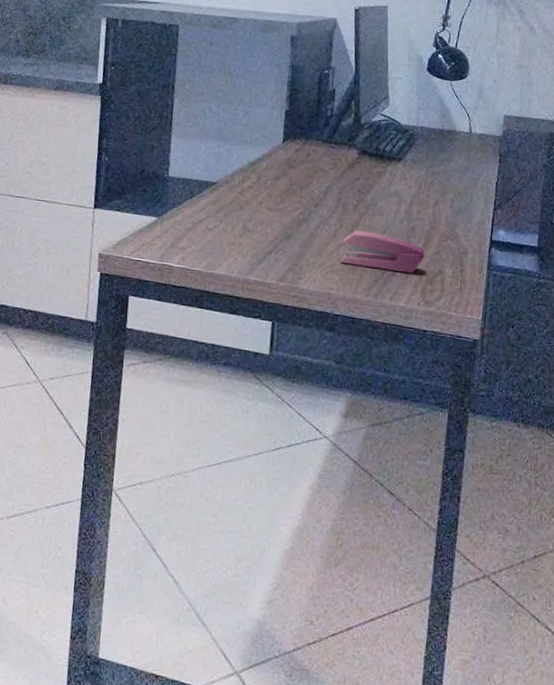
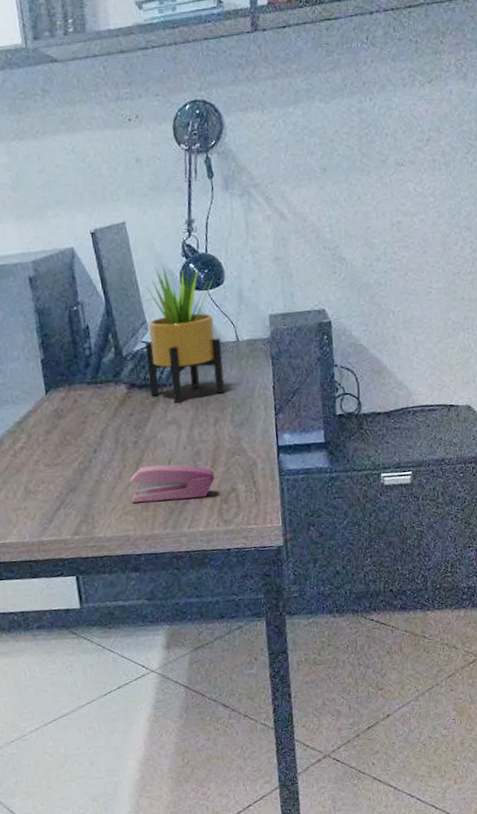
potted plant: none [379,50,459,178] -> present [145,265,225,403]

